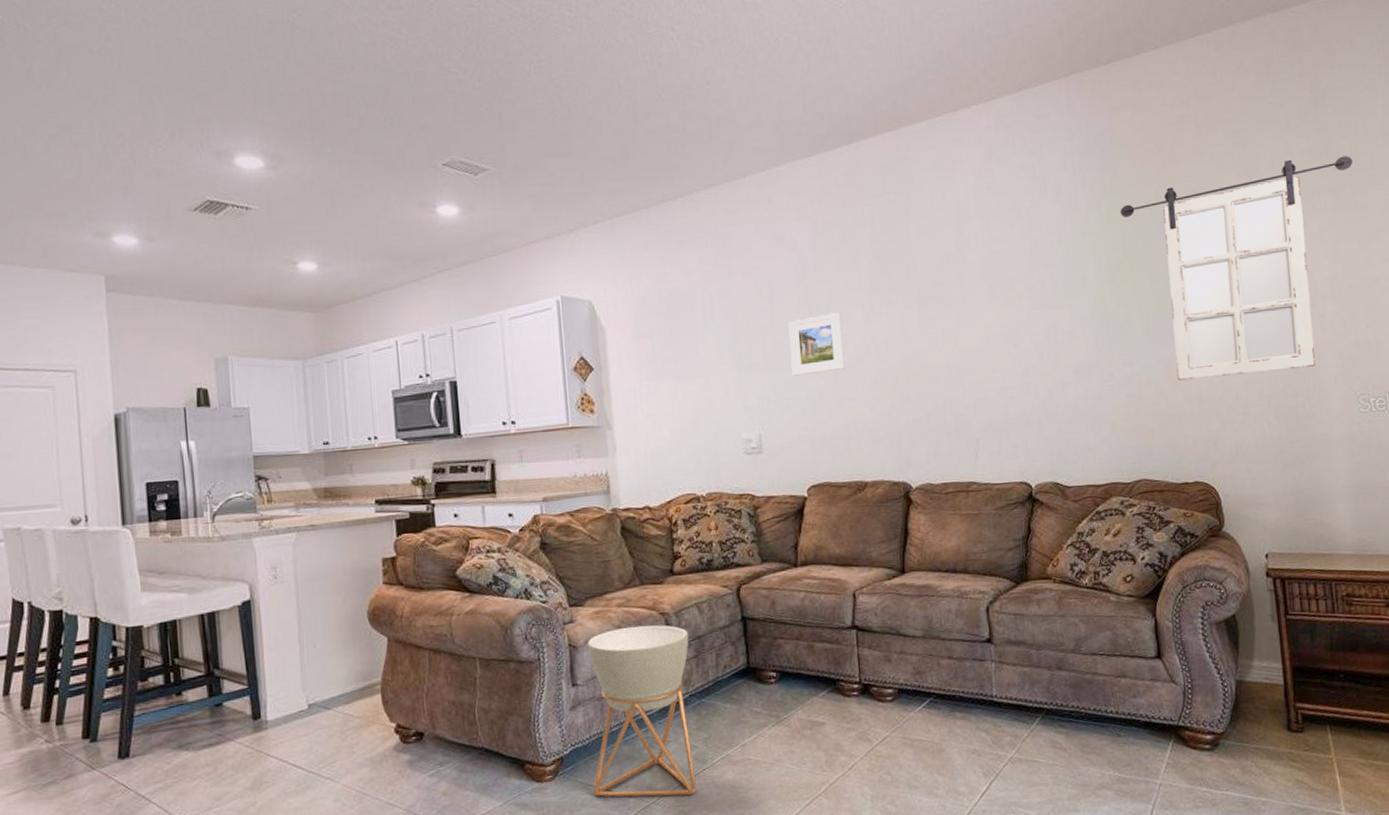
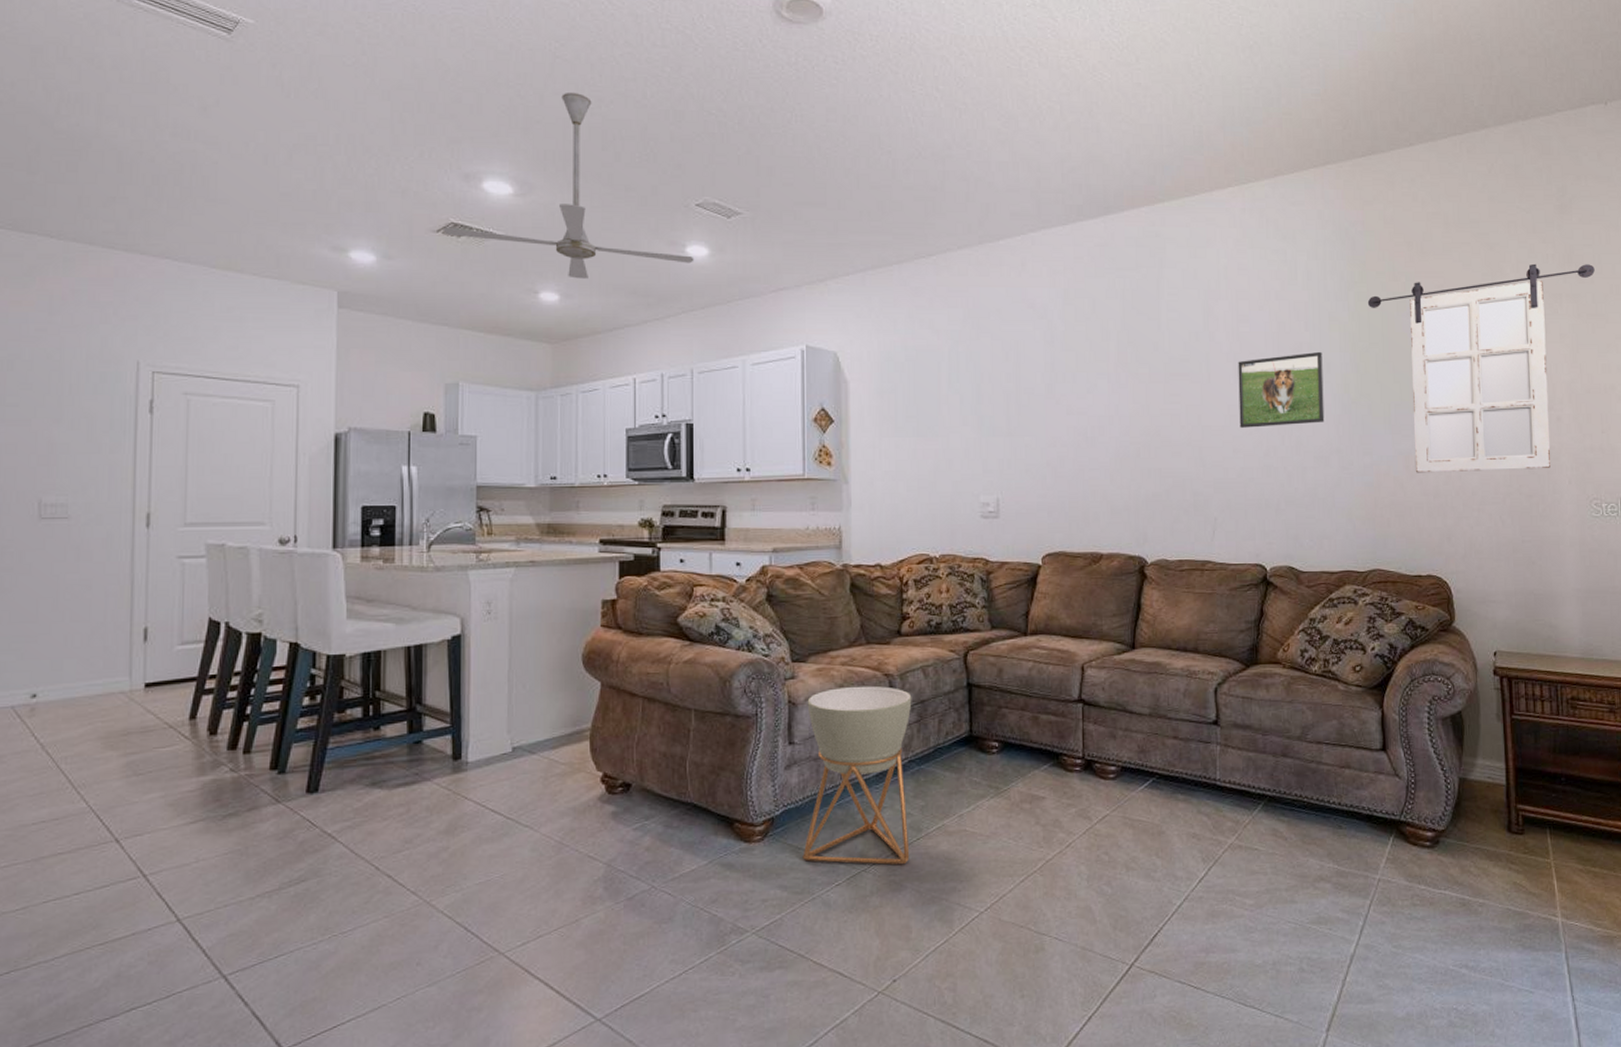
ceiling fan: none [200,61,446,247] -> present [443,92,694,279]
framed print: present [788,313,846,376] -> none [1033,382,1088,442]
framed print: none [991,265,1083,348] -> present [1238,351,1325,428]

